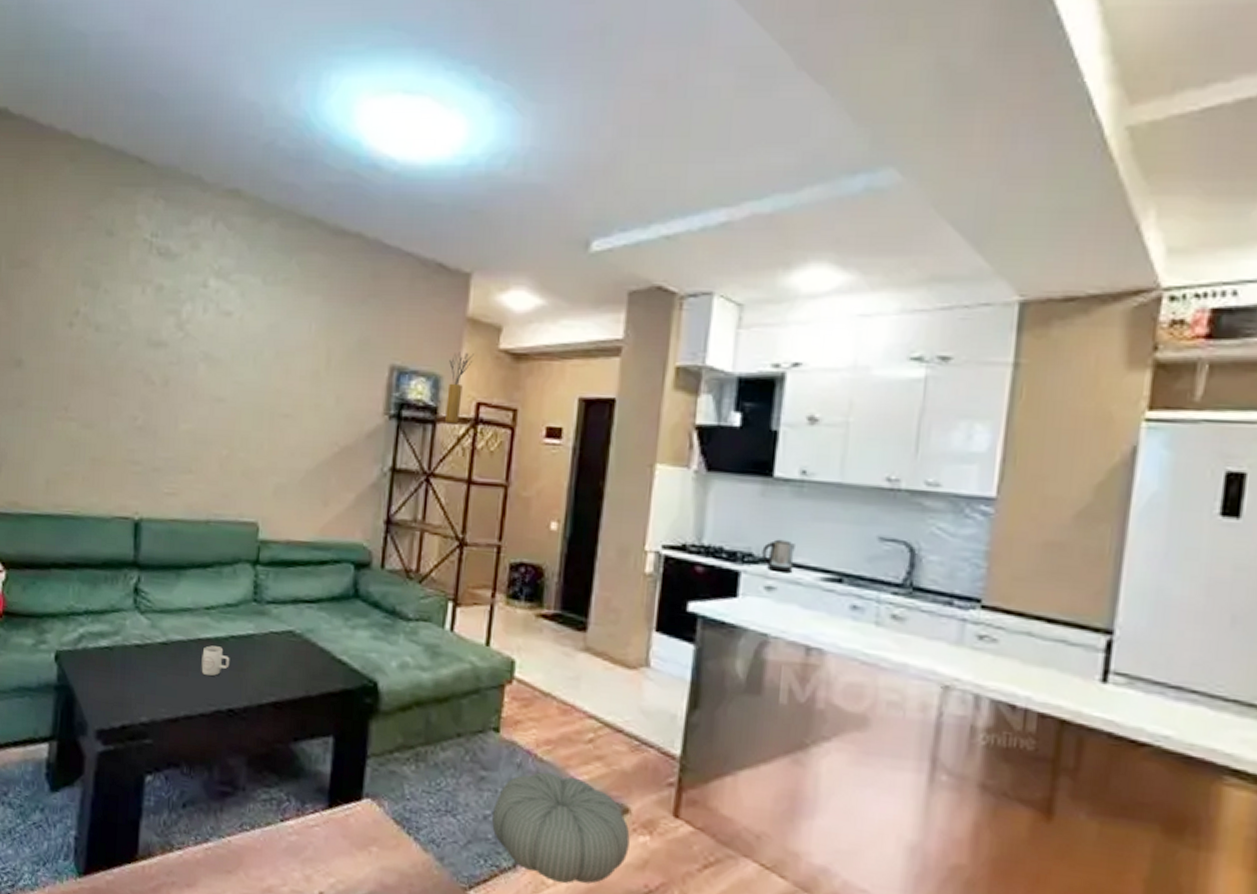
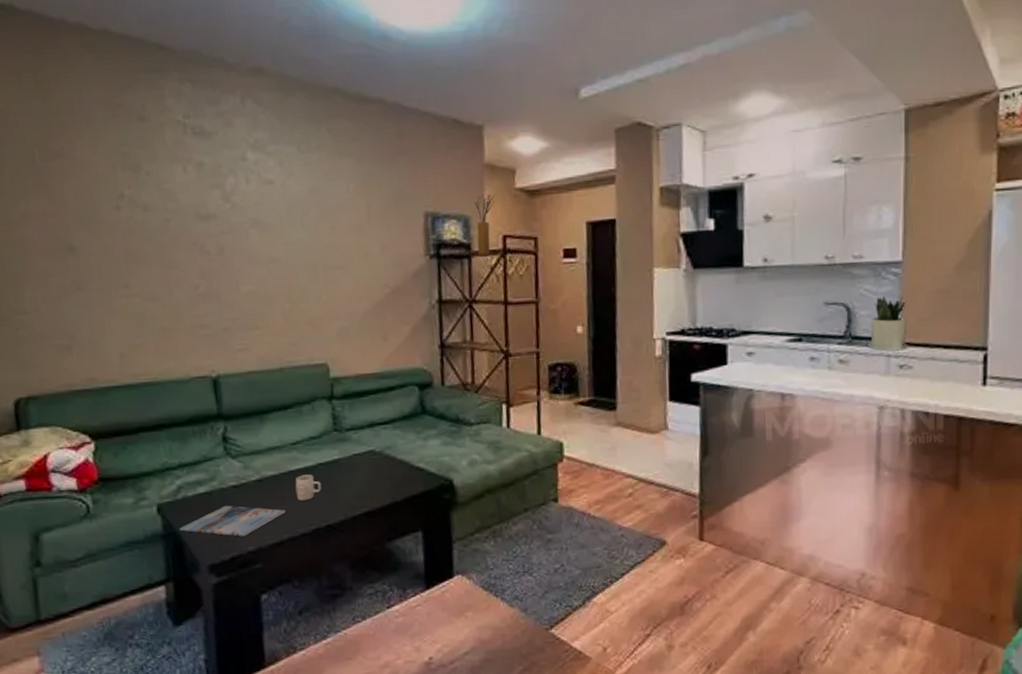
magazine: none [74,665,187,705] -> present [179,505,286,537]
pouf: present [492,772,630,884] -> none [561,525,669,608]
kettle: present [761,539,795,574] -> none [741,314,766,341]
planter: none [935,540,997,616] -> present [868,296,909,352]

